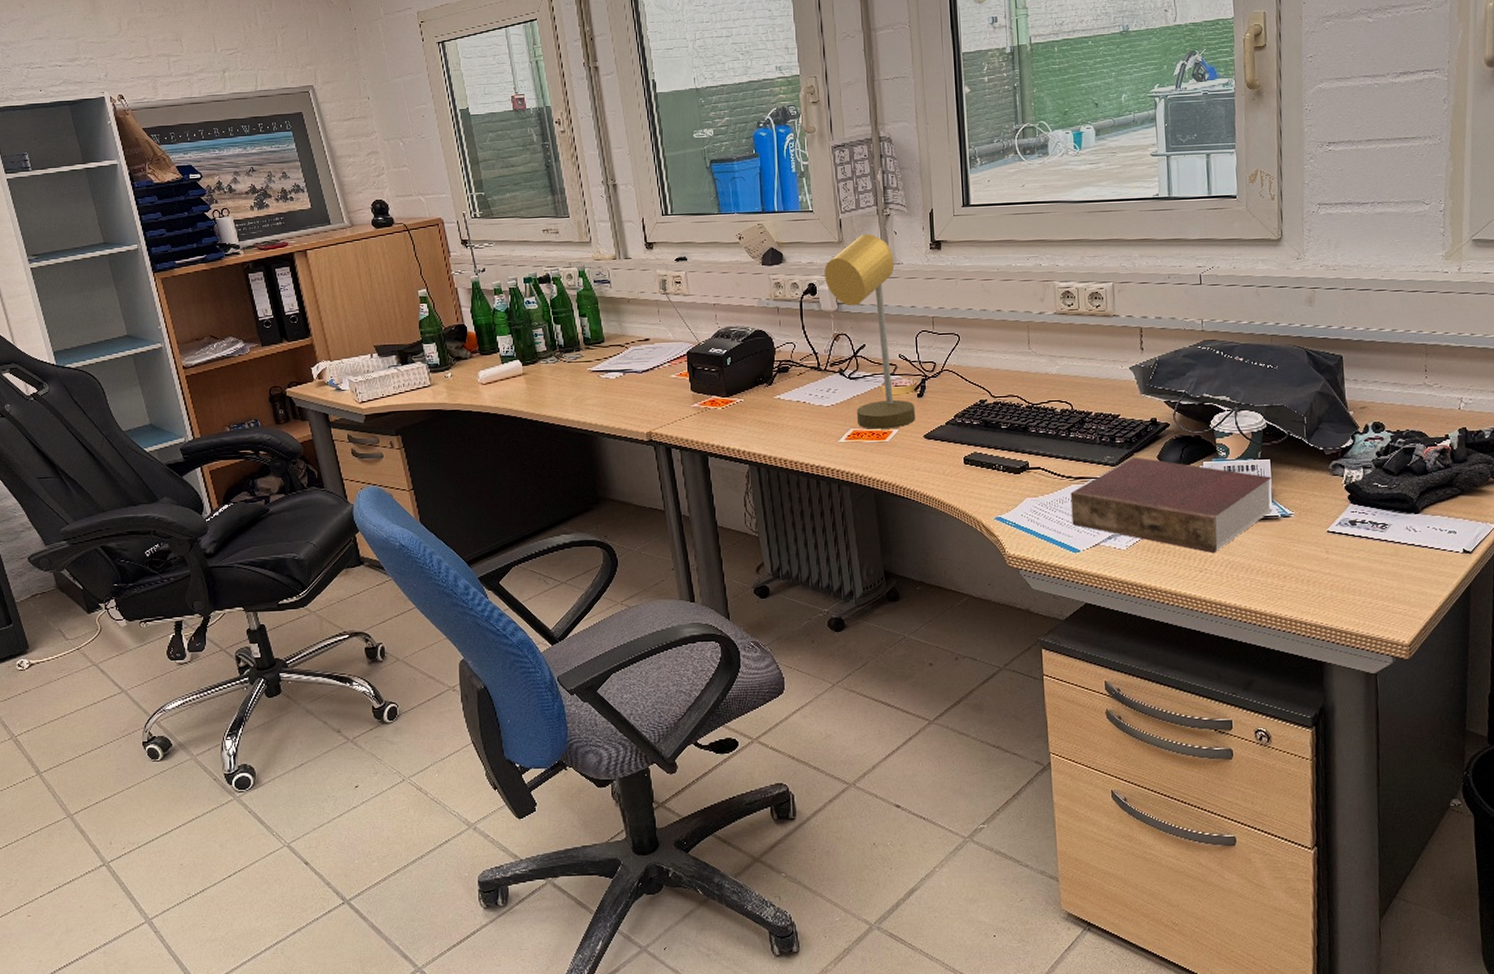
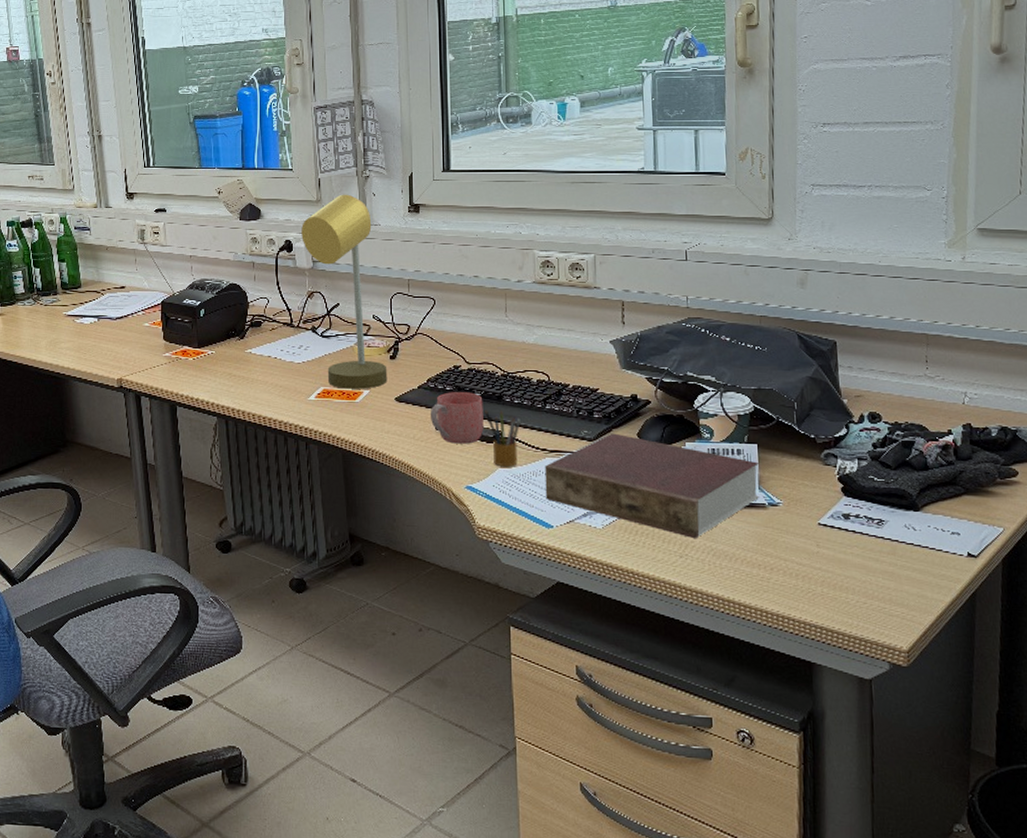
mug: none [958,425,1011,477] -> present [430,392,484,444]
pencil box: none [1011,441,1046,497] -> present [485,409,521,467]

